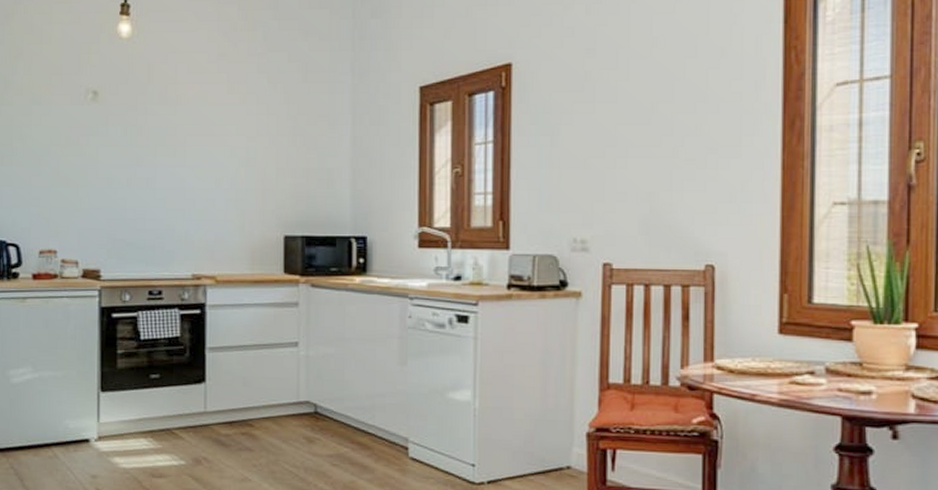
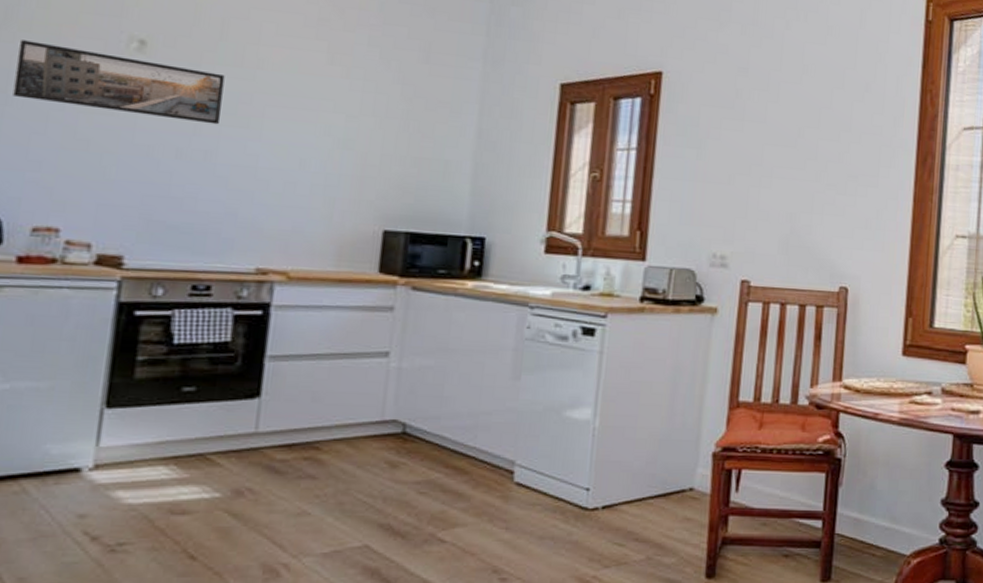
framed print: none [15,102,155,156] -> present [13,40,225,125]

